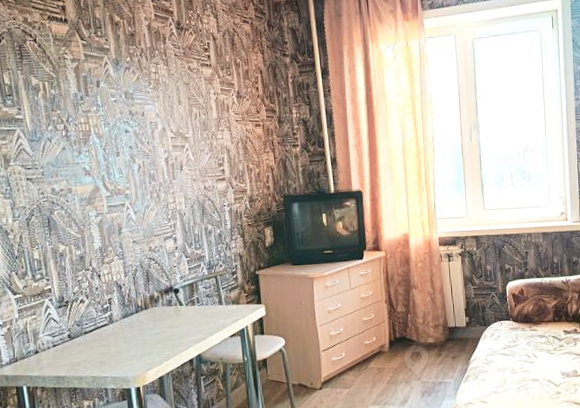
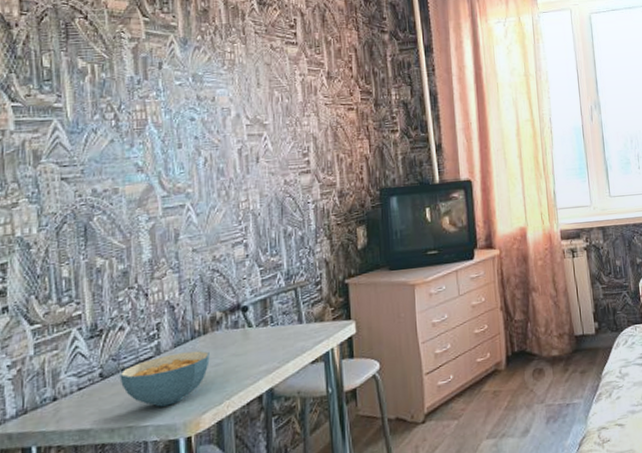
cereal bowl: none [83,322,151,363] -> present [120,350,210,407]

